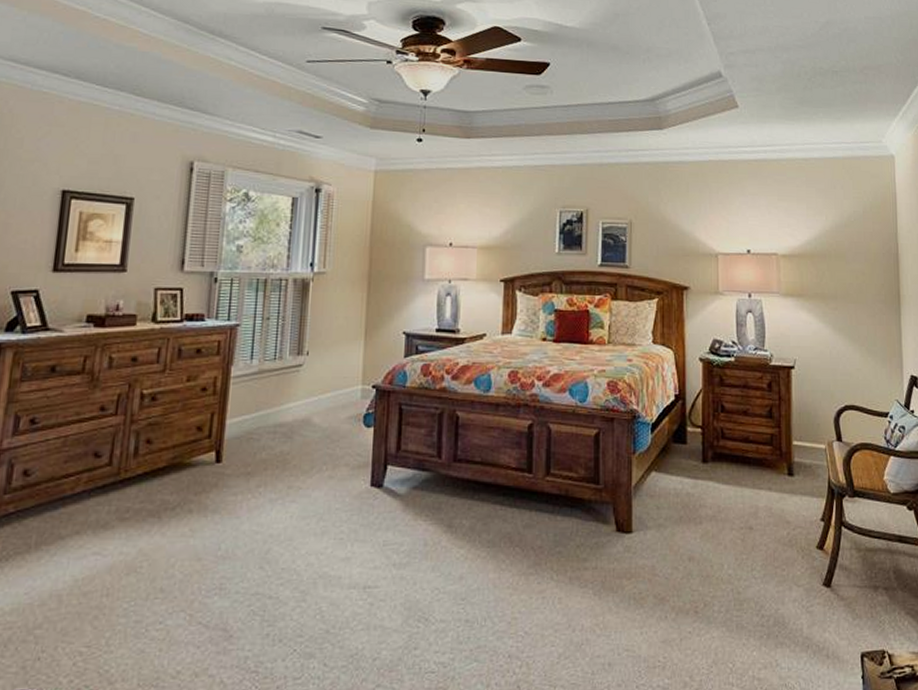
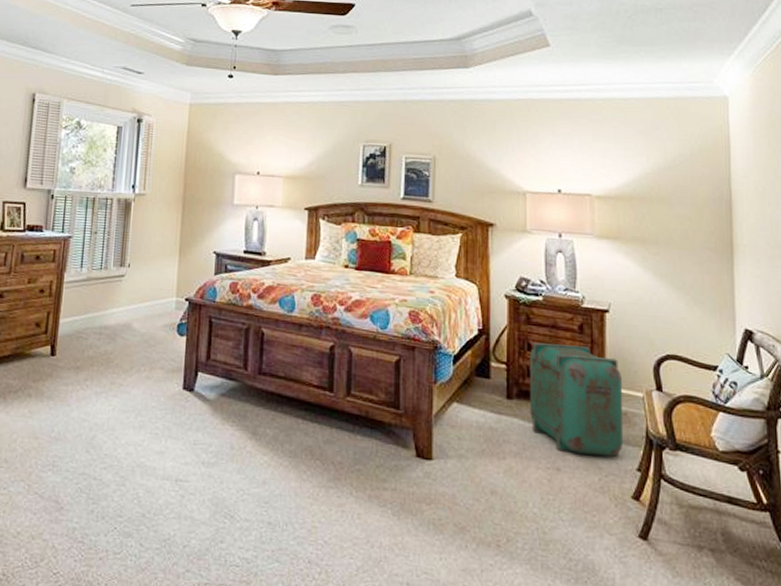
suitcase: none [724,404,809,510] -> present [530,342,624,457]

